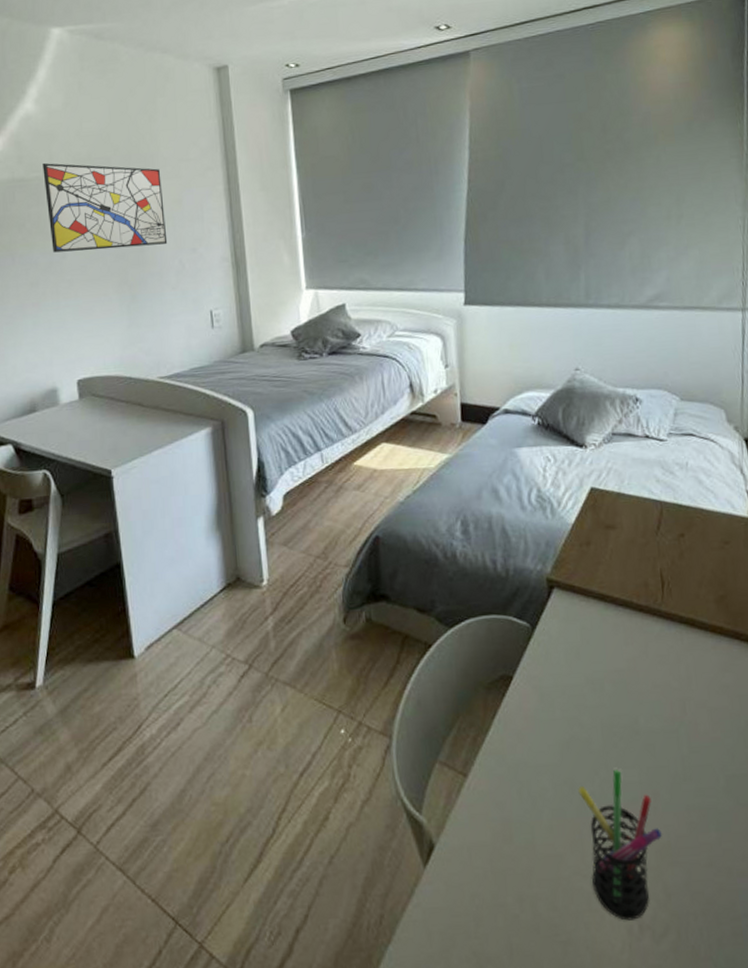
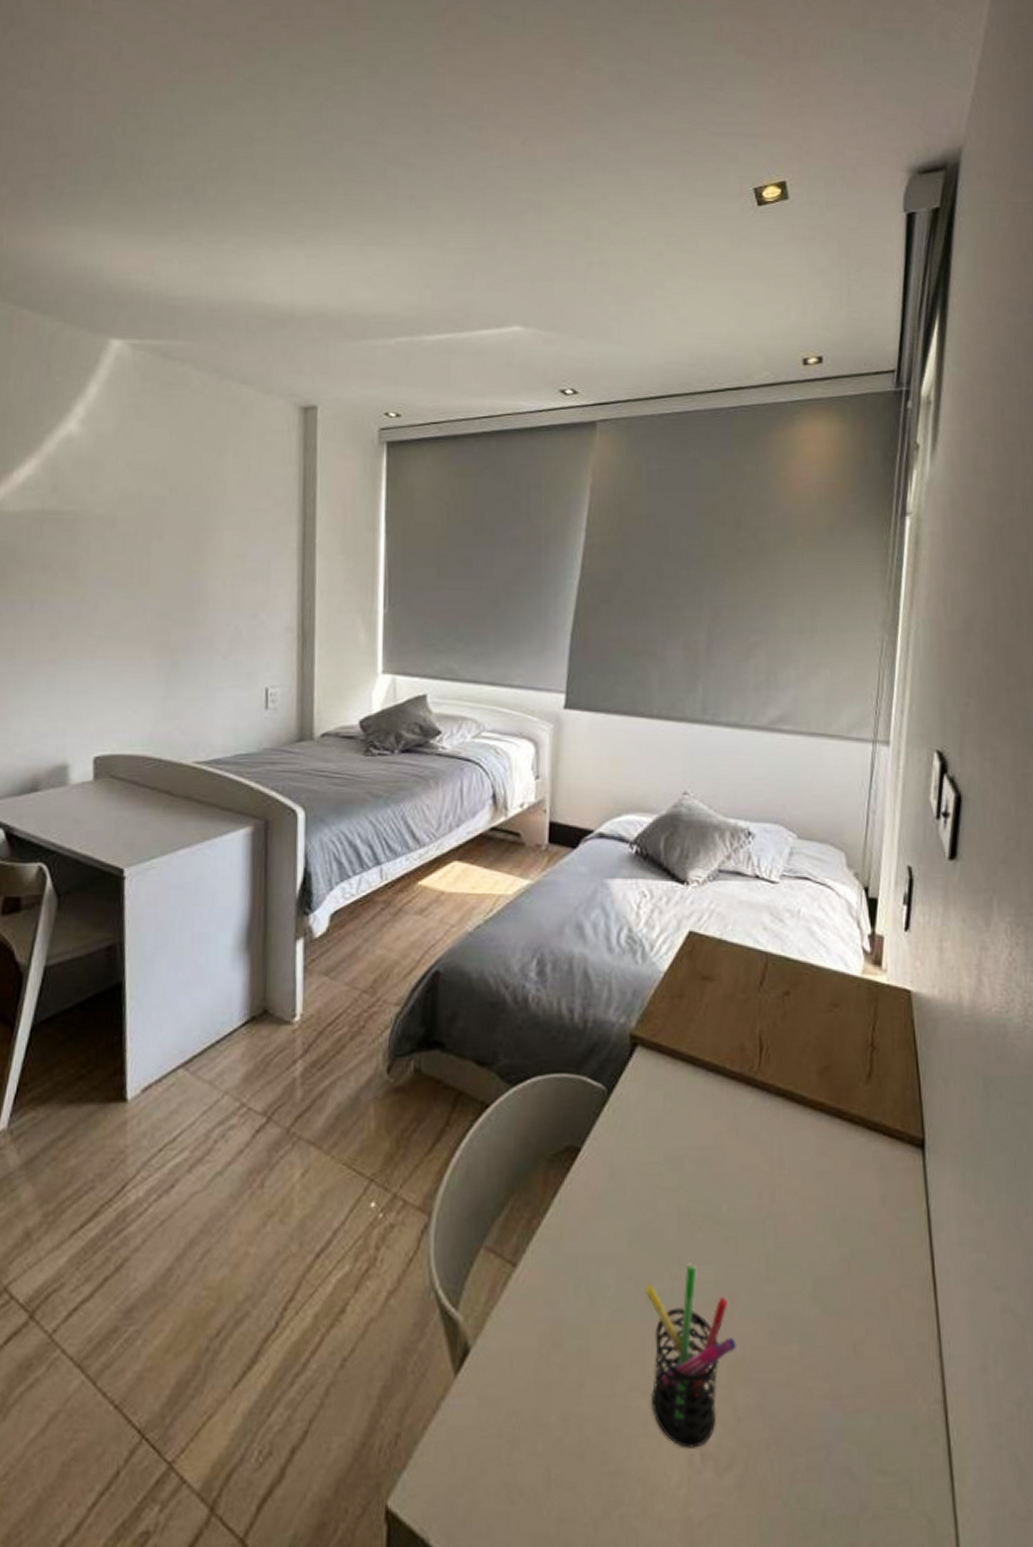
wall art: present [42,163,168,253] -> none [80,496,224,605]

